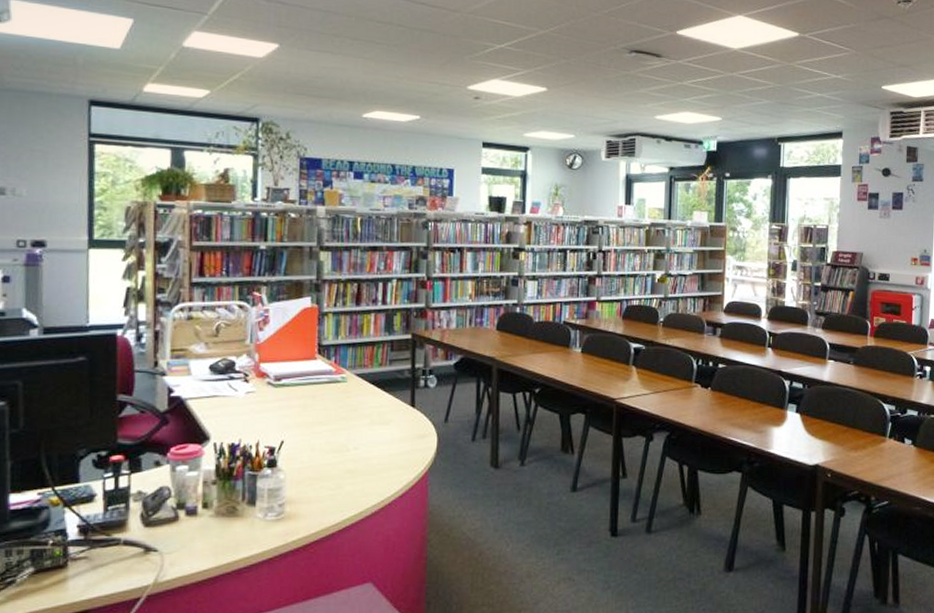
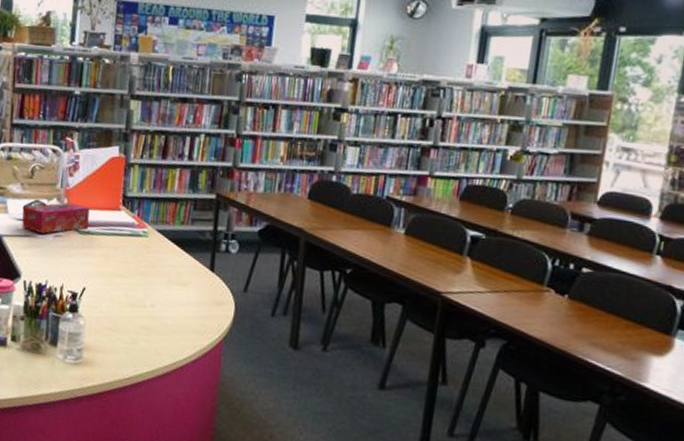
tissue box: none [208,357,284,391] -> present [22,202,90,234]

